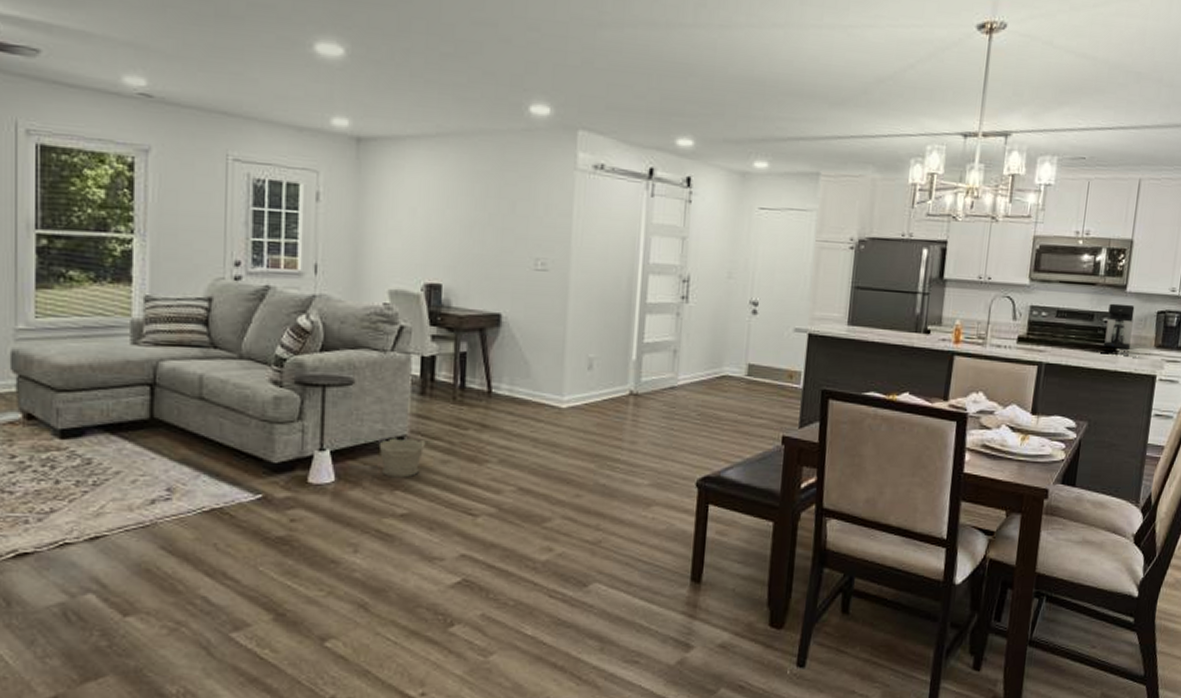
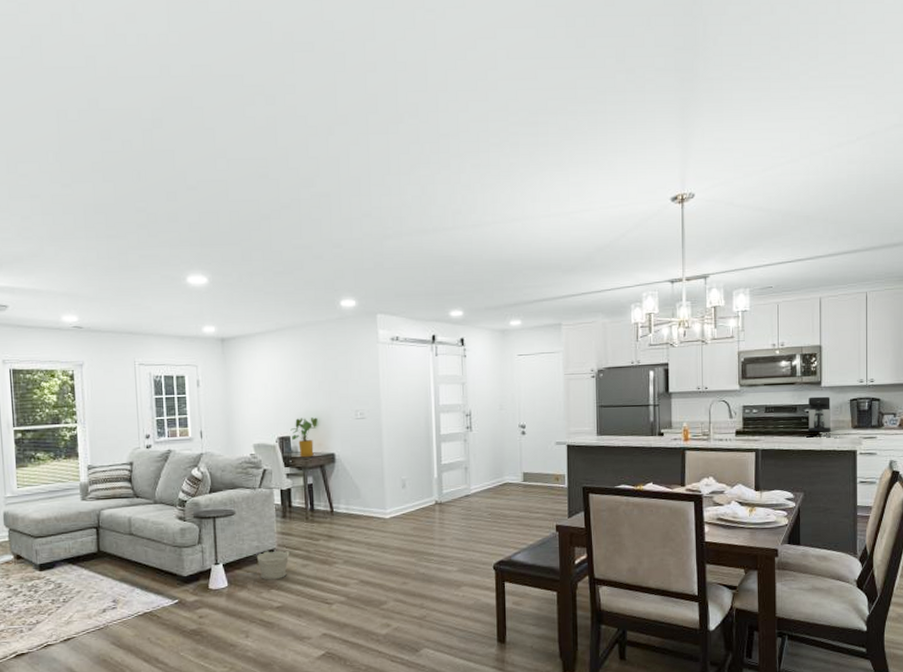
house plant: none [443,260,482,316] -> present [290,417,318,458]

